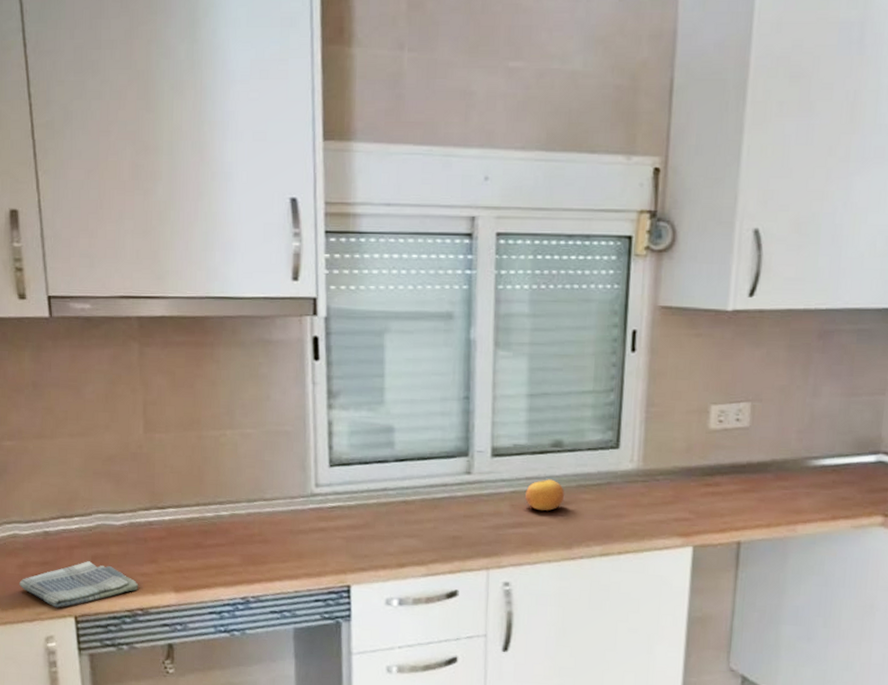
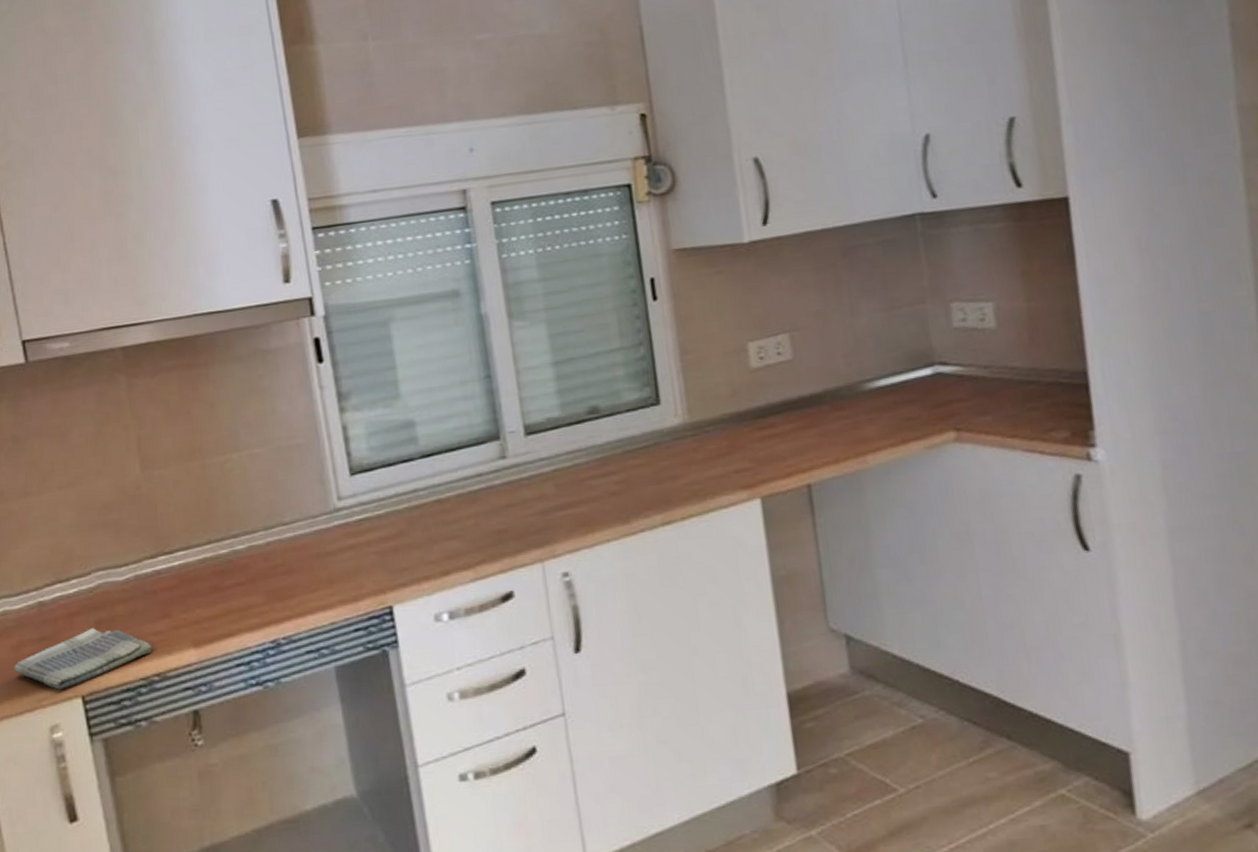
fruit: present [525,479,565,511] -> none [569,449,612,487]

